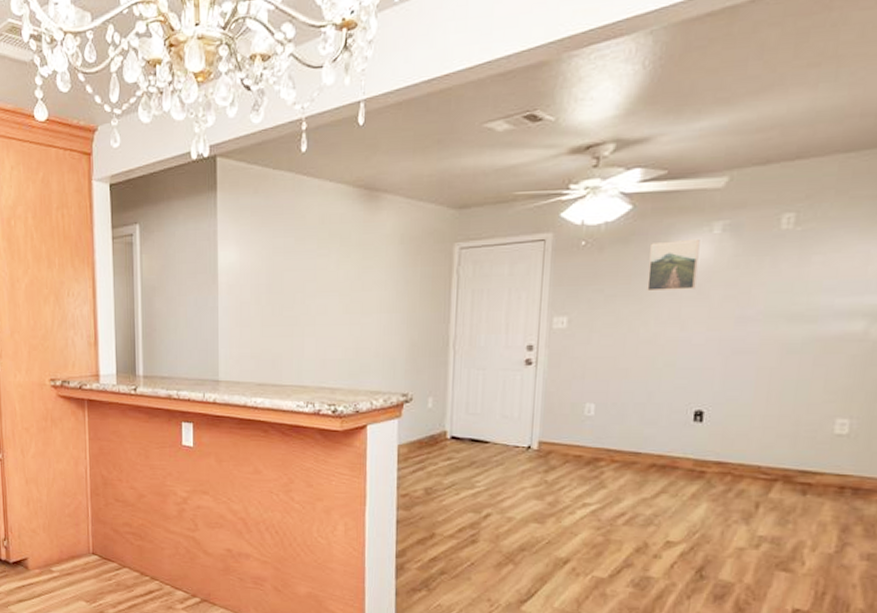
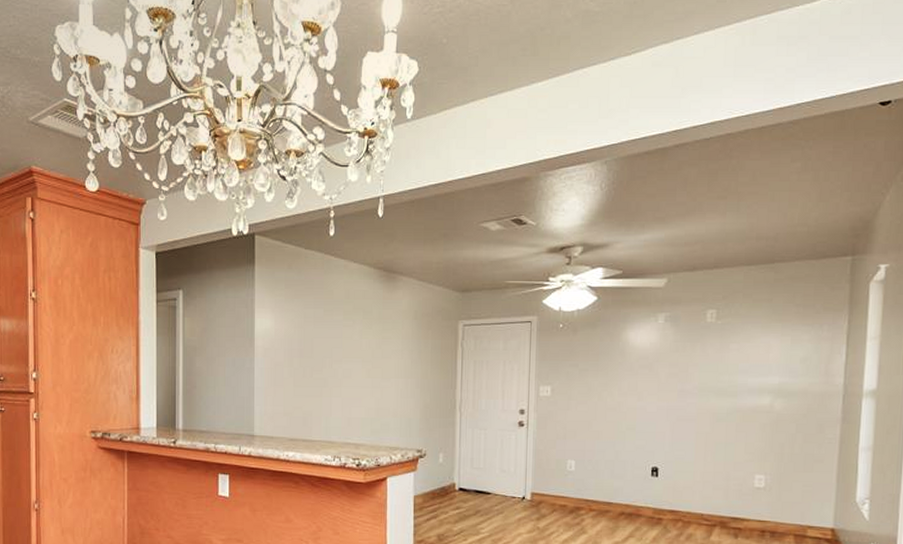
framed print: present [647,238,700,290] -> none [611,326,649,367]

